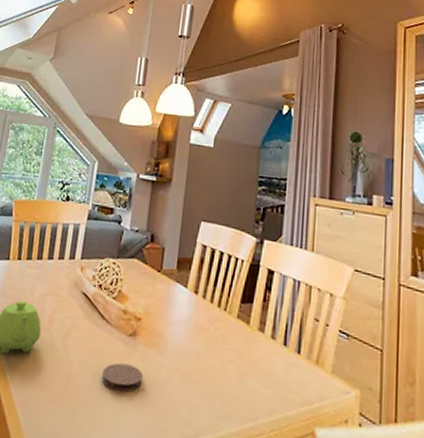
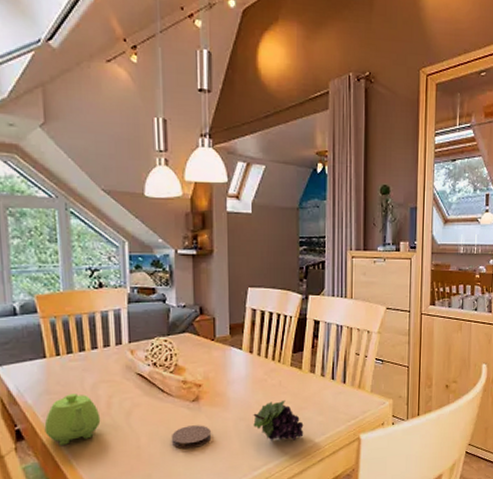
fruit: none [188,356,246,414] -> present [253,401,304,441]

